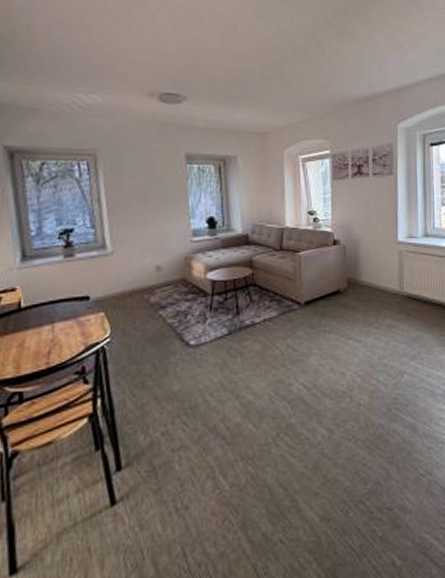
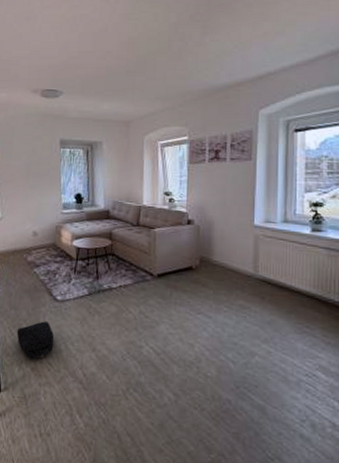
backpack: none [139,373,189,422] -> present [16,321,55,360]

